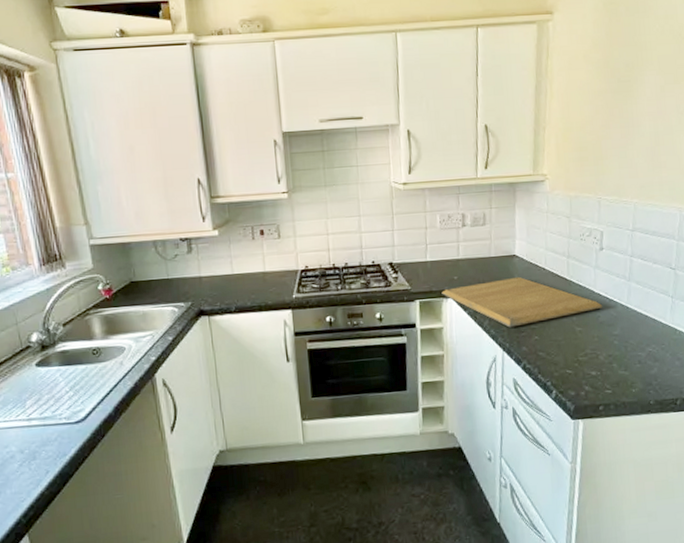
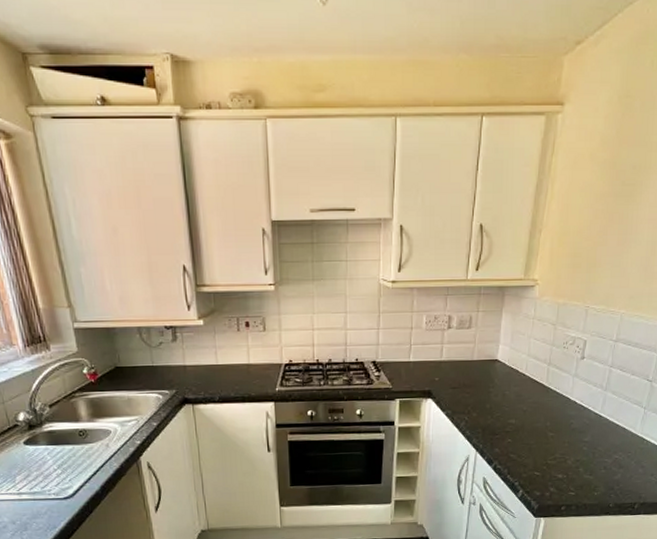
chopping board: present [441,276,603,328] -> none [422,381,577,430]

